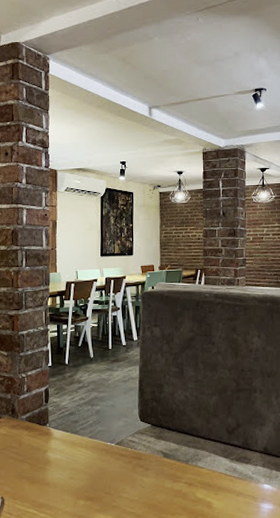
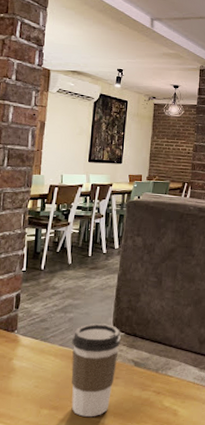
coffee cup: none [101,415,148,509] -> present [71,324,121,418]

